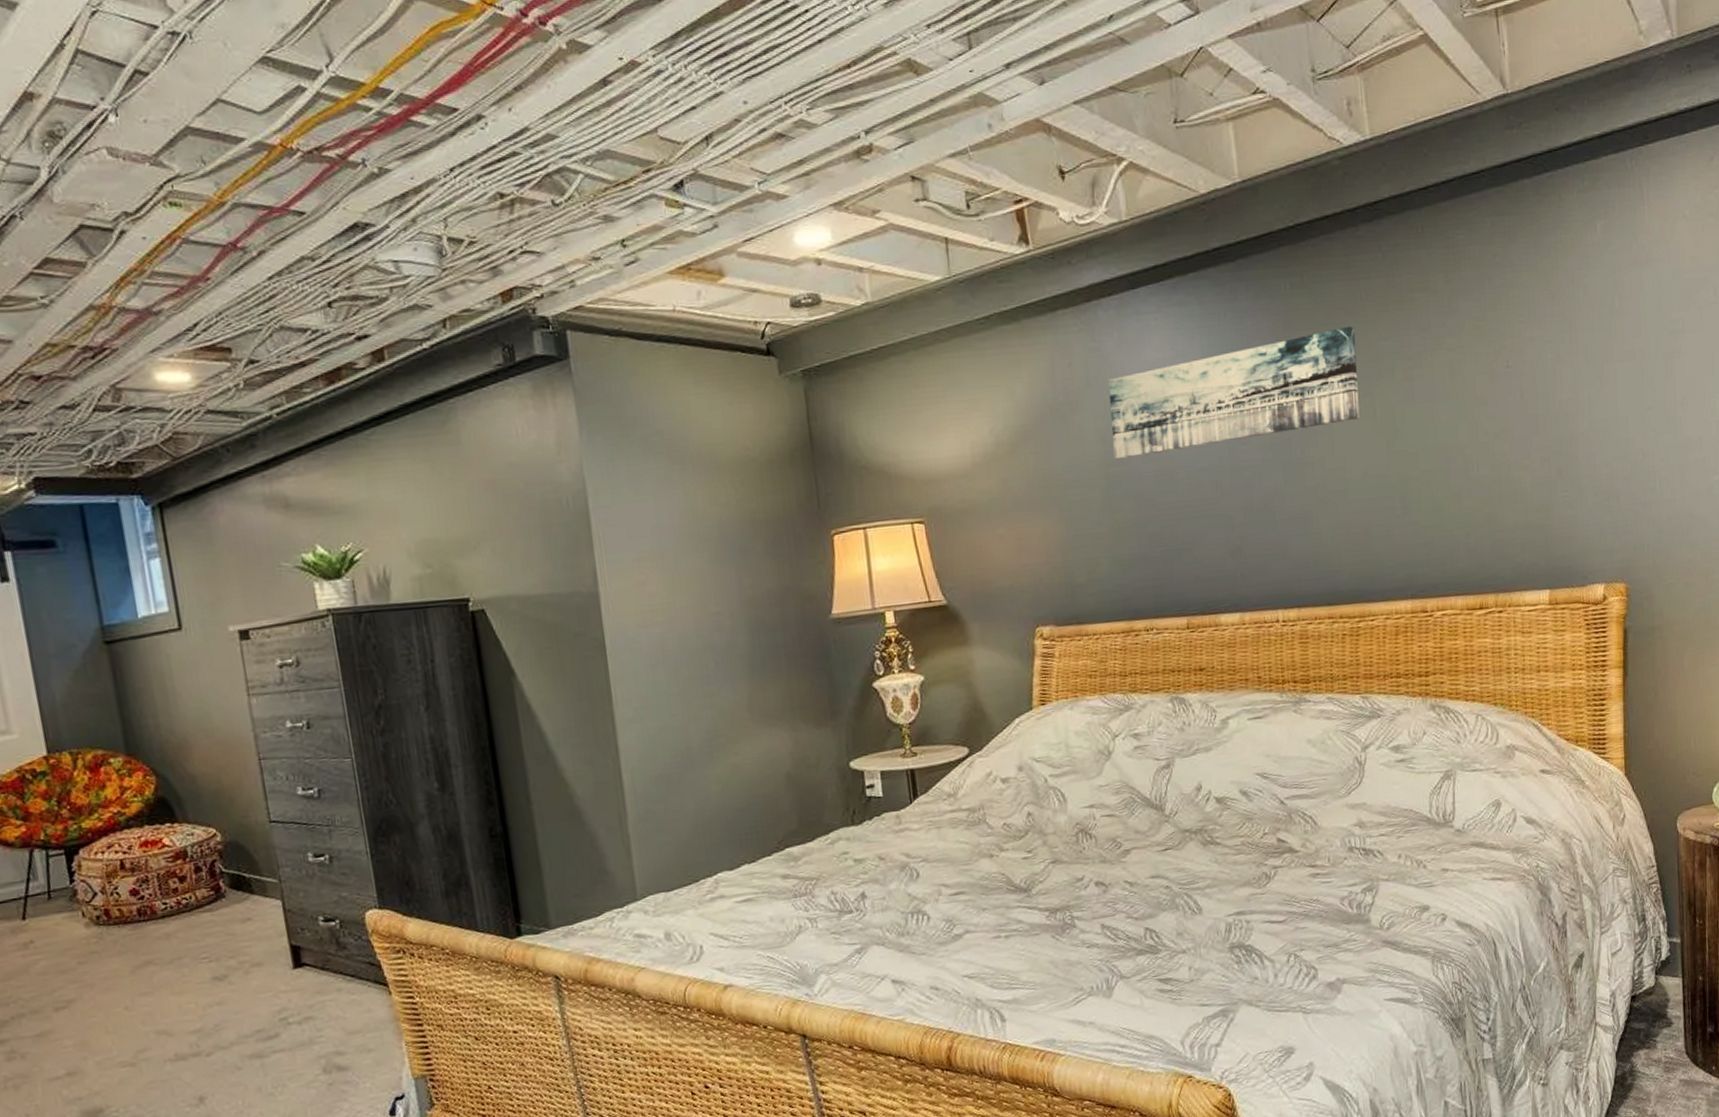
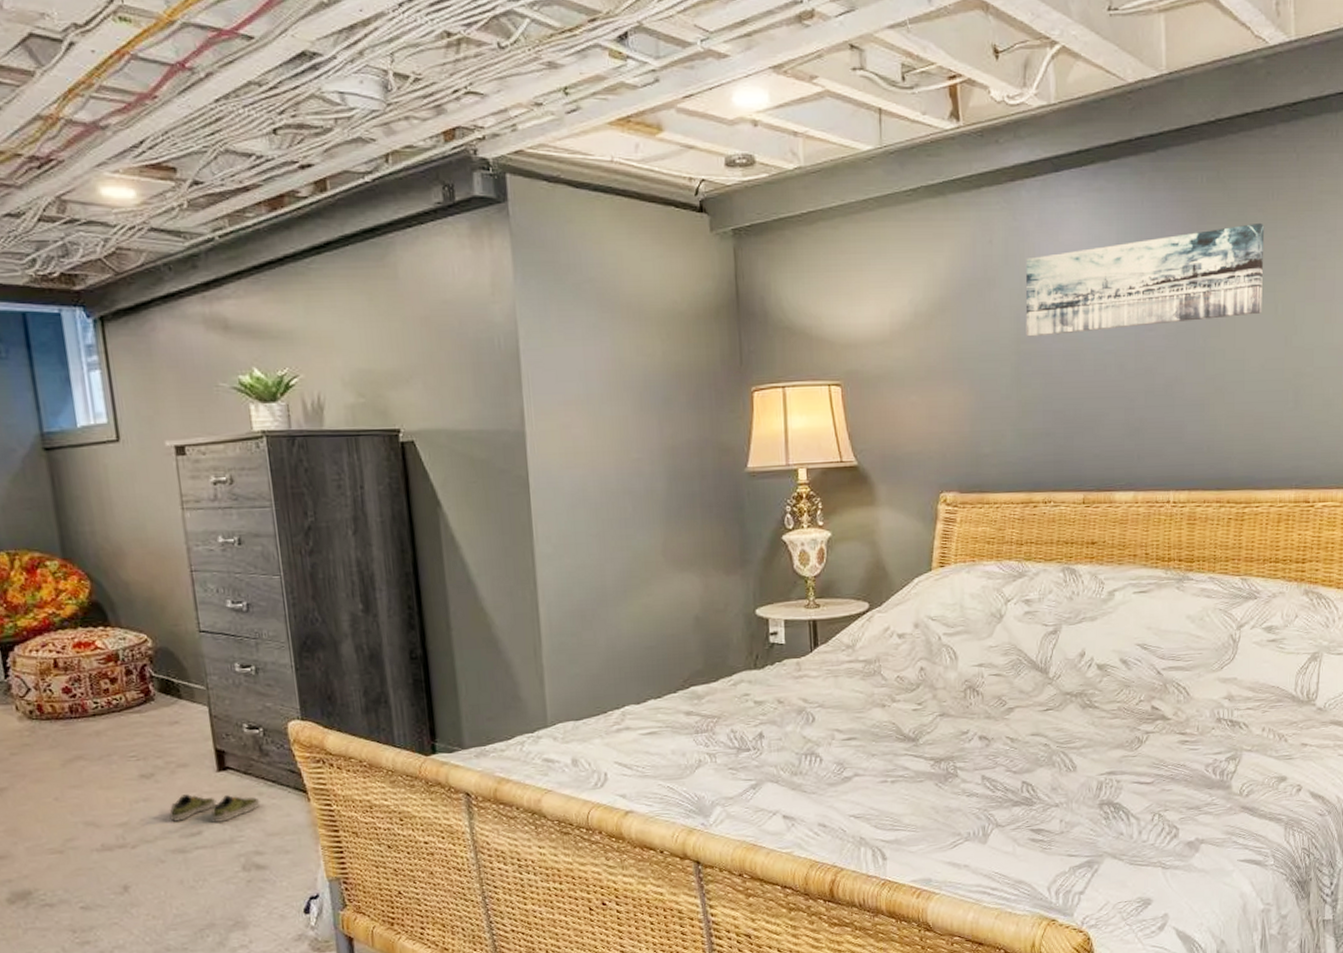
shoe: none [244,993,339,1025] -> present [169,794,260,822]

